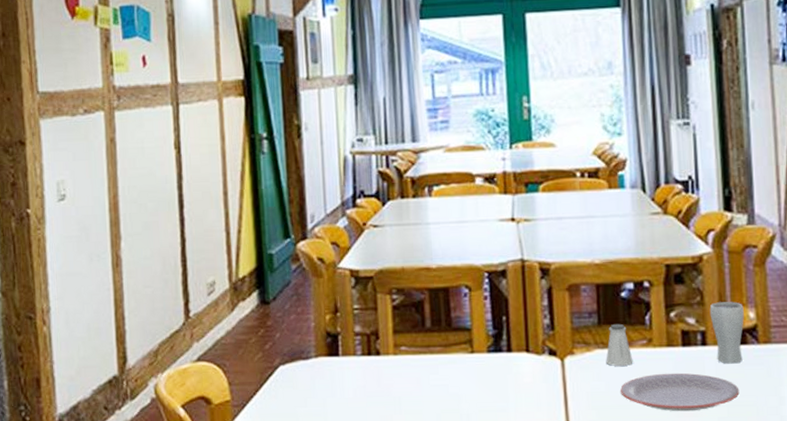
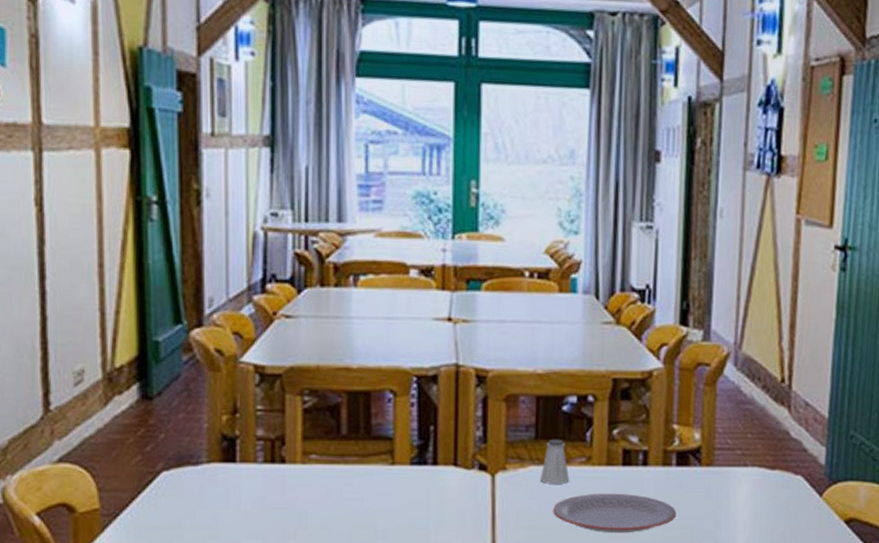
drinking glass: present [709,302,744,364] -> none [654,421,690,486]

